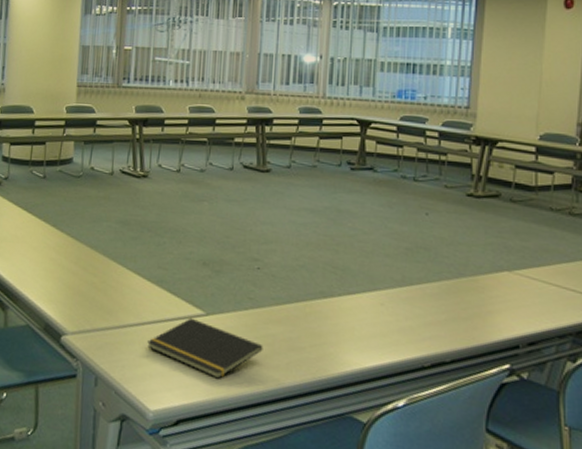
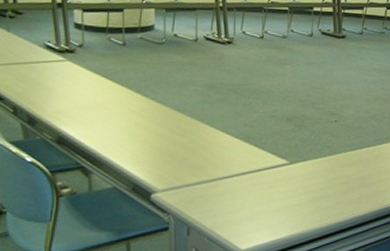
notepad: present [147,317,263,379] -> none [237,167,340,216]

